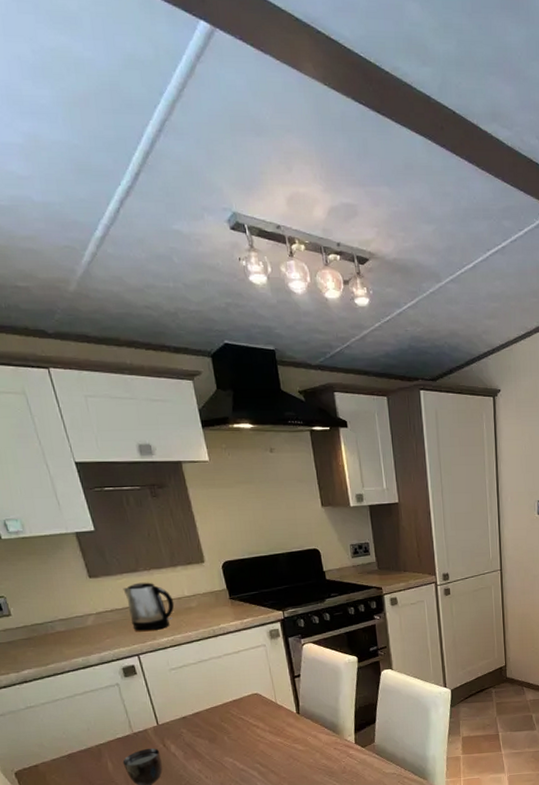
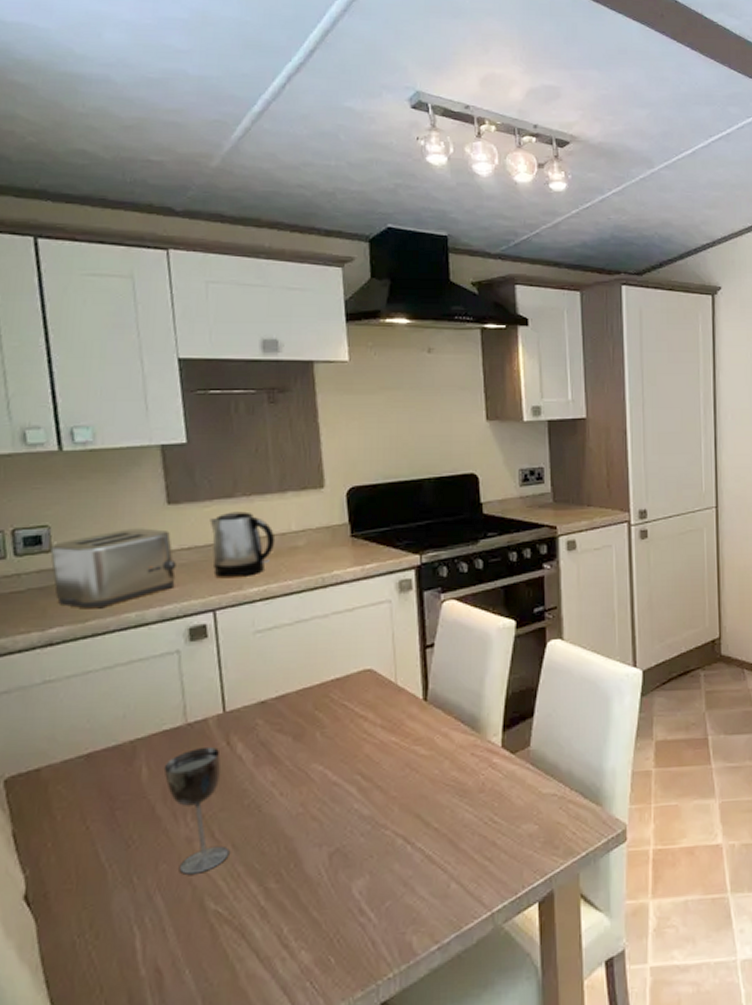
toaster: none [9,596,106,657] -> present [50,528,177,609]

